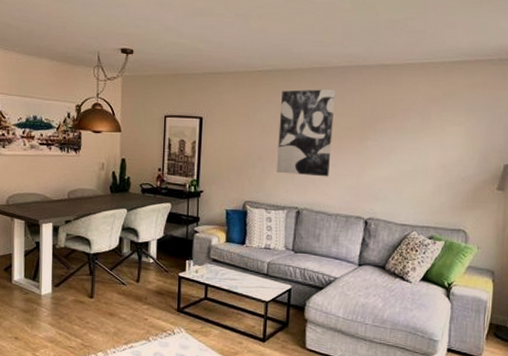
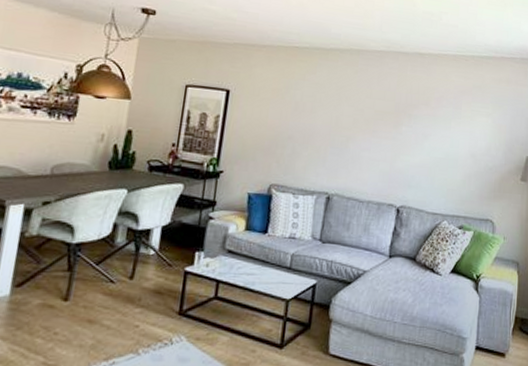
wall art: present [277,89,336,177] -> none [308,69,373,162]

